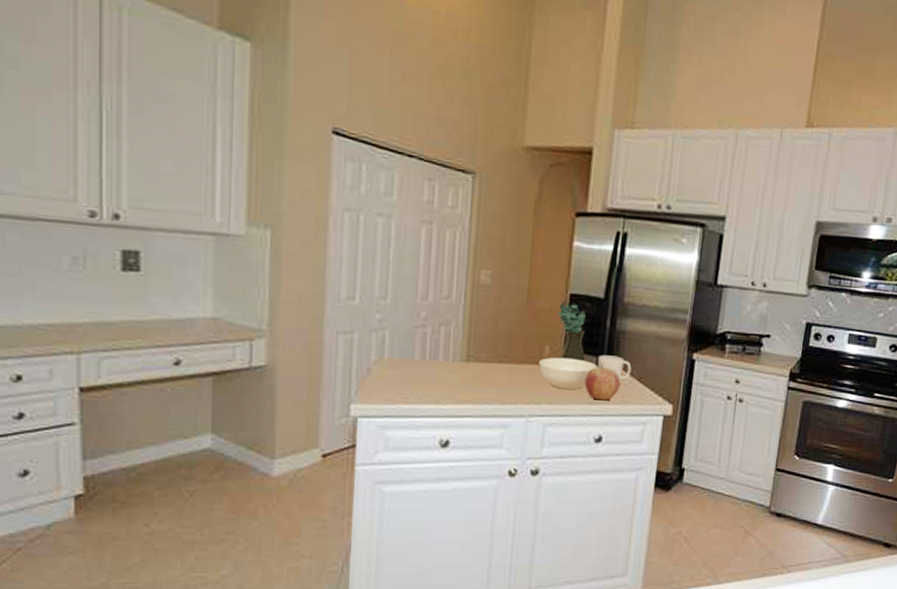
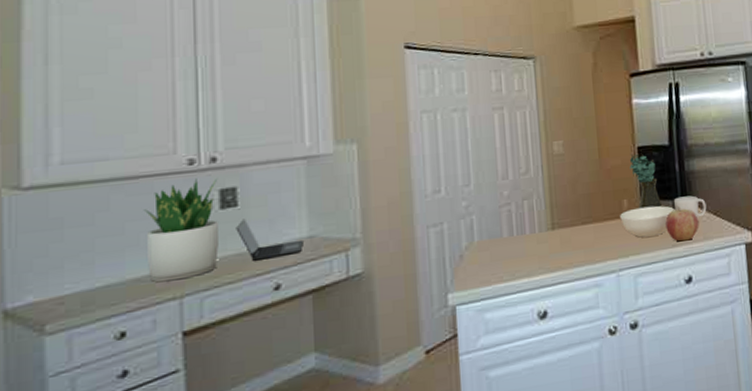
planter: none [41,234,119,336] -> present [143,178,219,283]
laptop: none [137,286,207,333] -> present [236,218,303,261]

